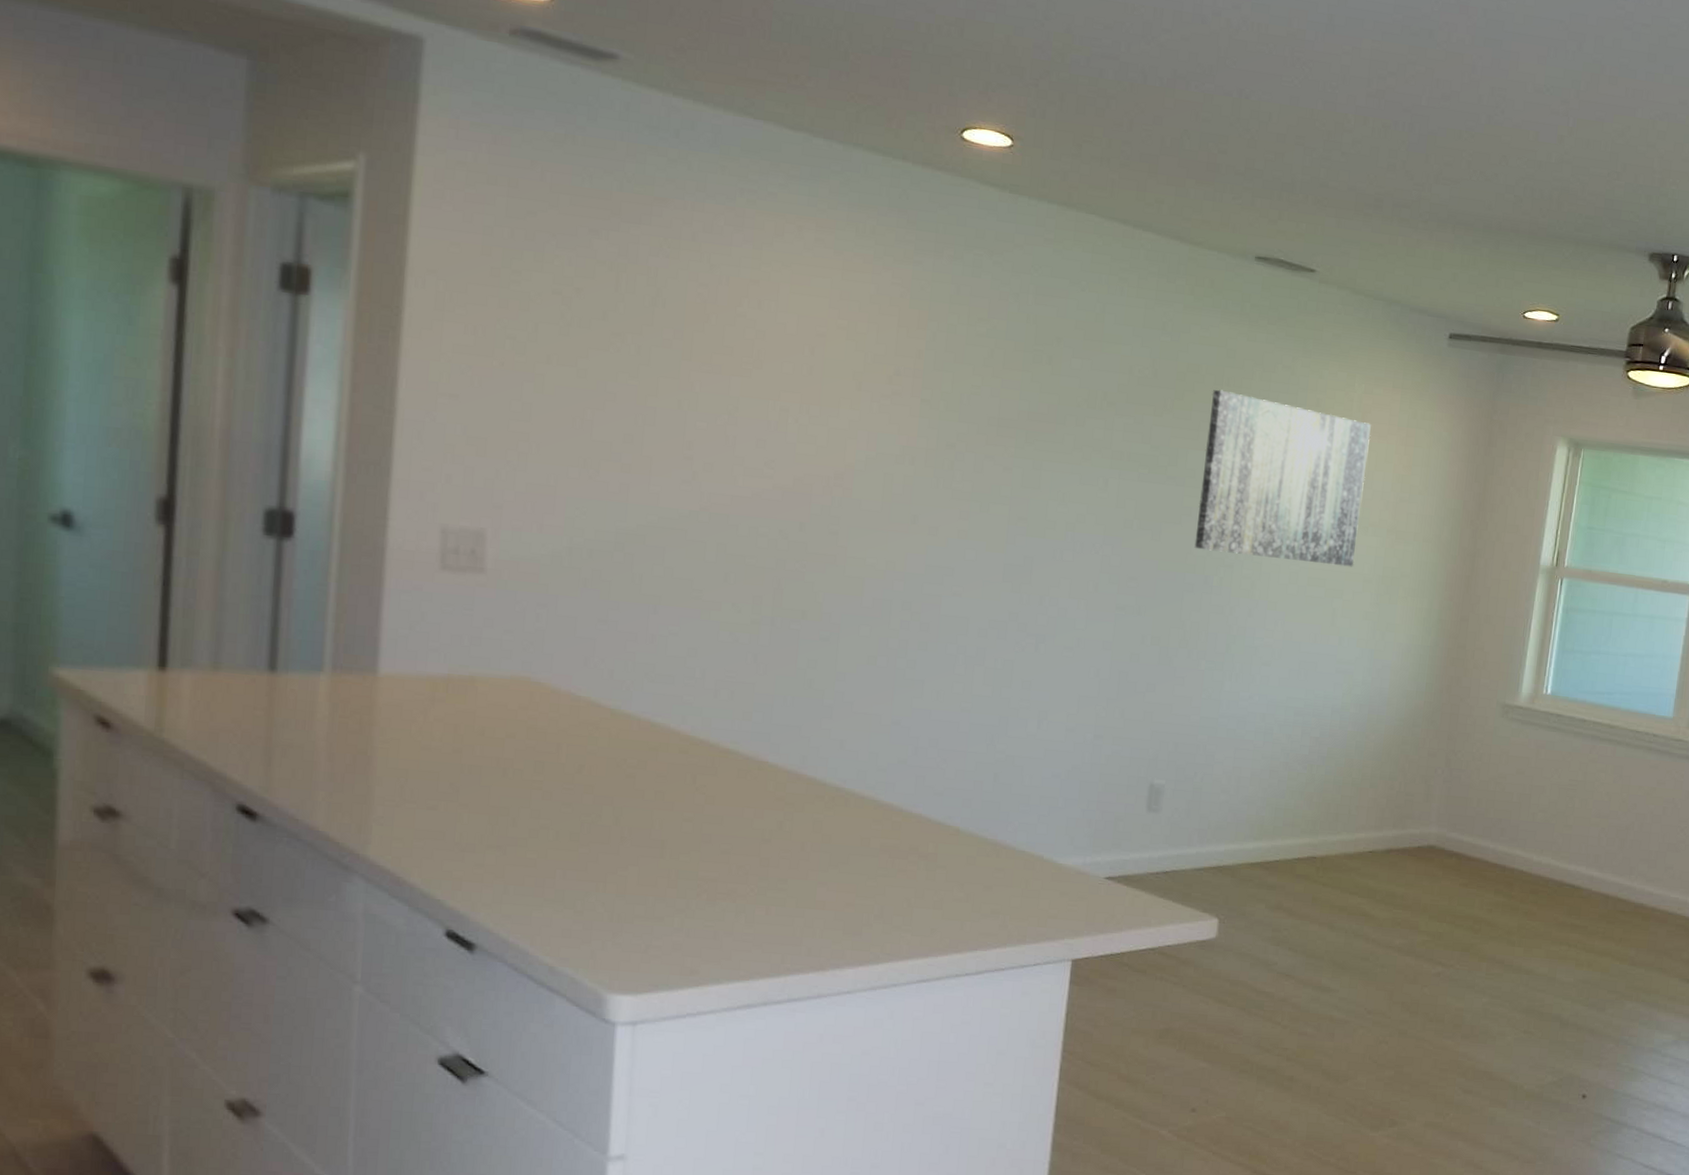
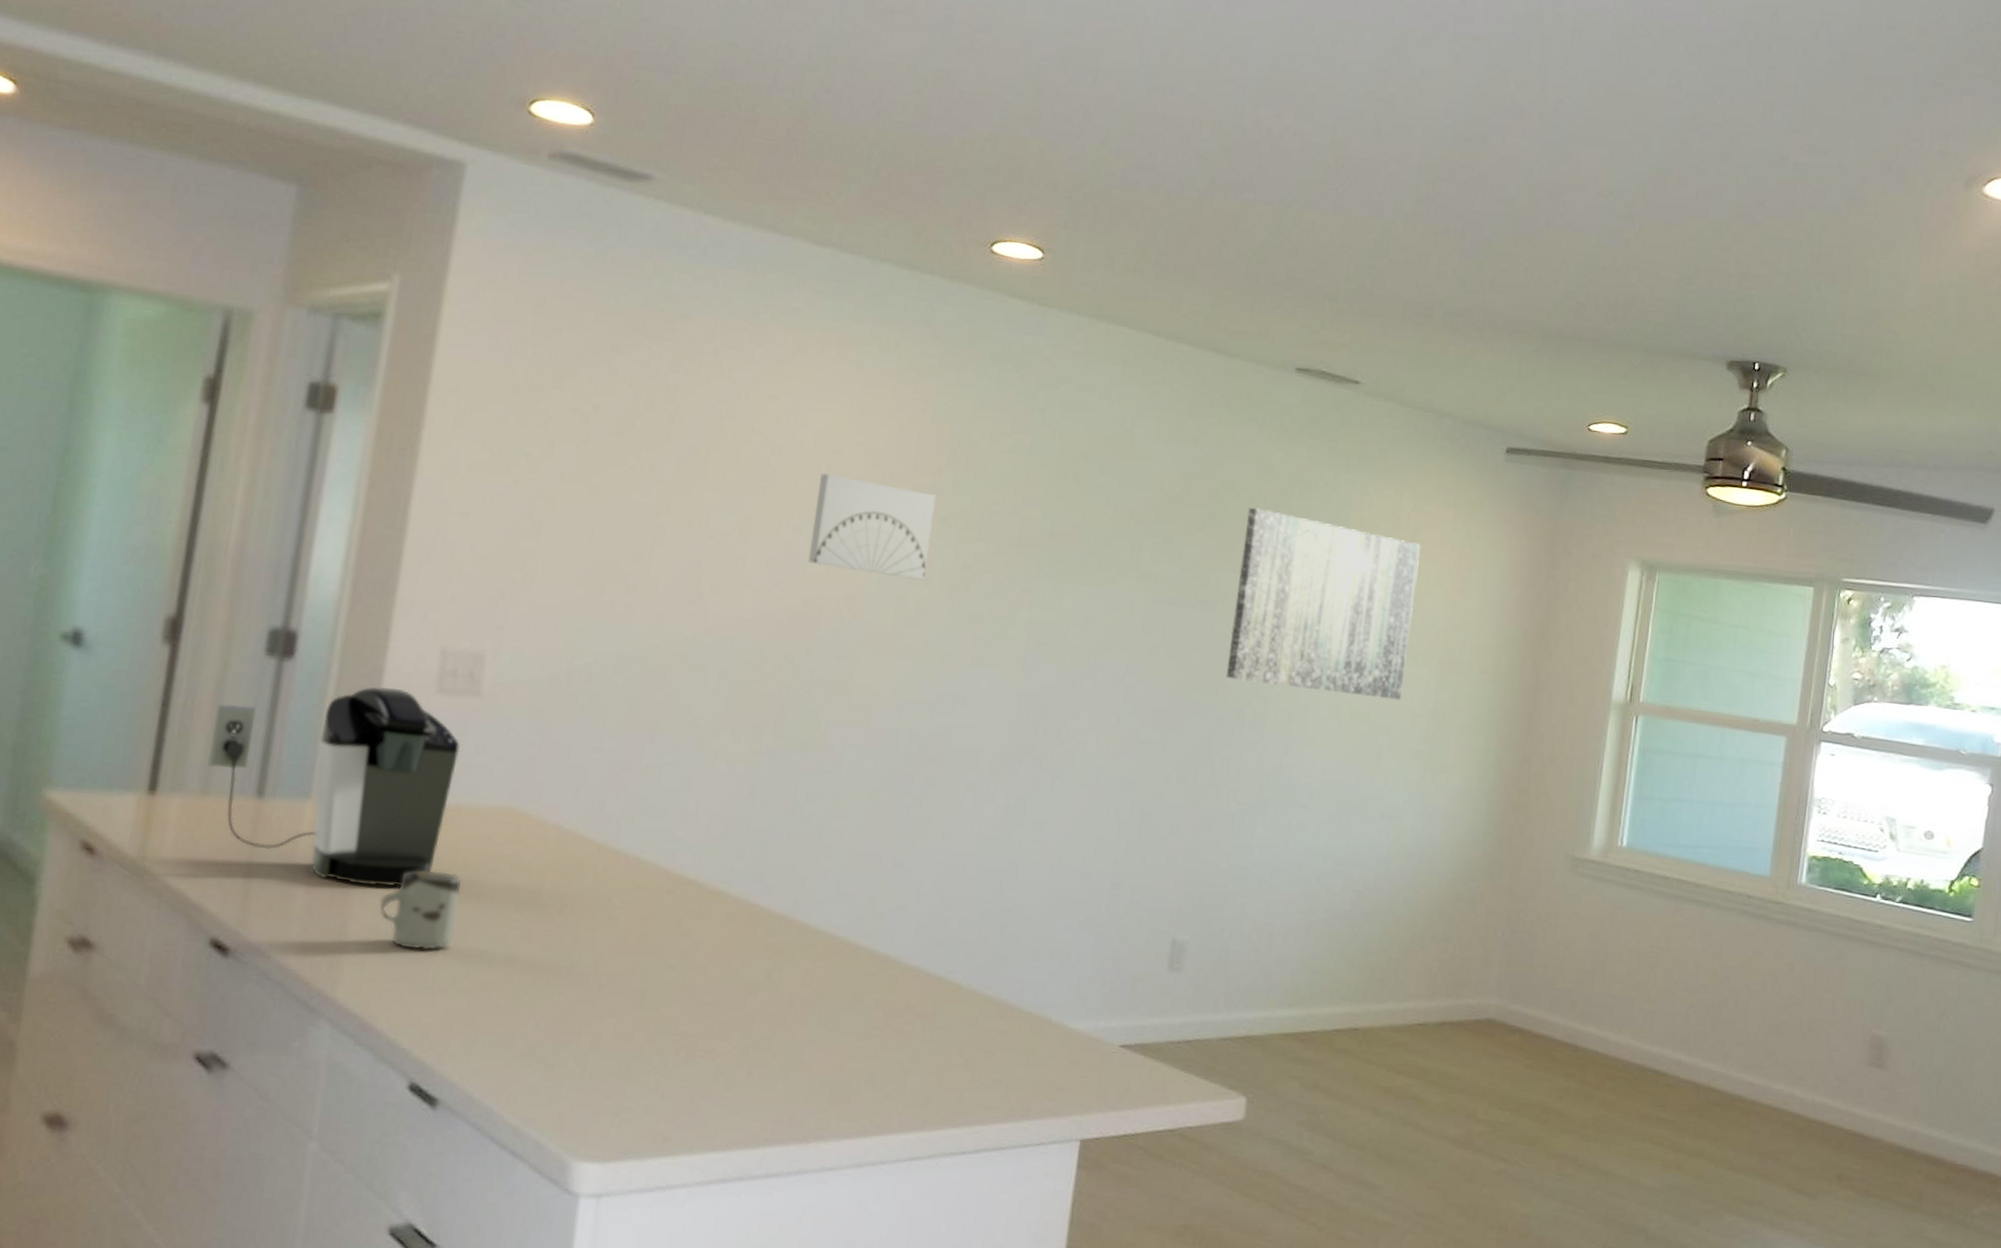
coffee maker: none [216,564,469,753] -> present [208,686,460,887]
cup: none [401,736,481,811] -> present [378,869,463,951]
wall art: none [797,355,918,459] -> present [808,472,936,581]

